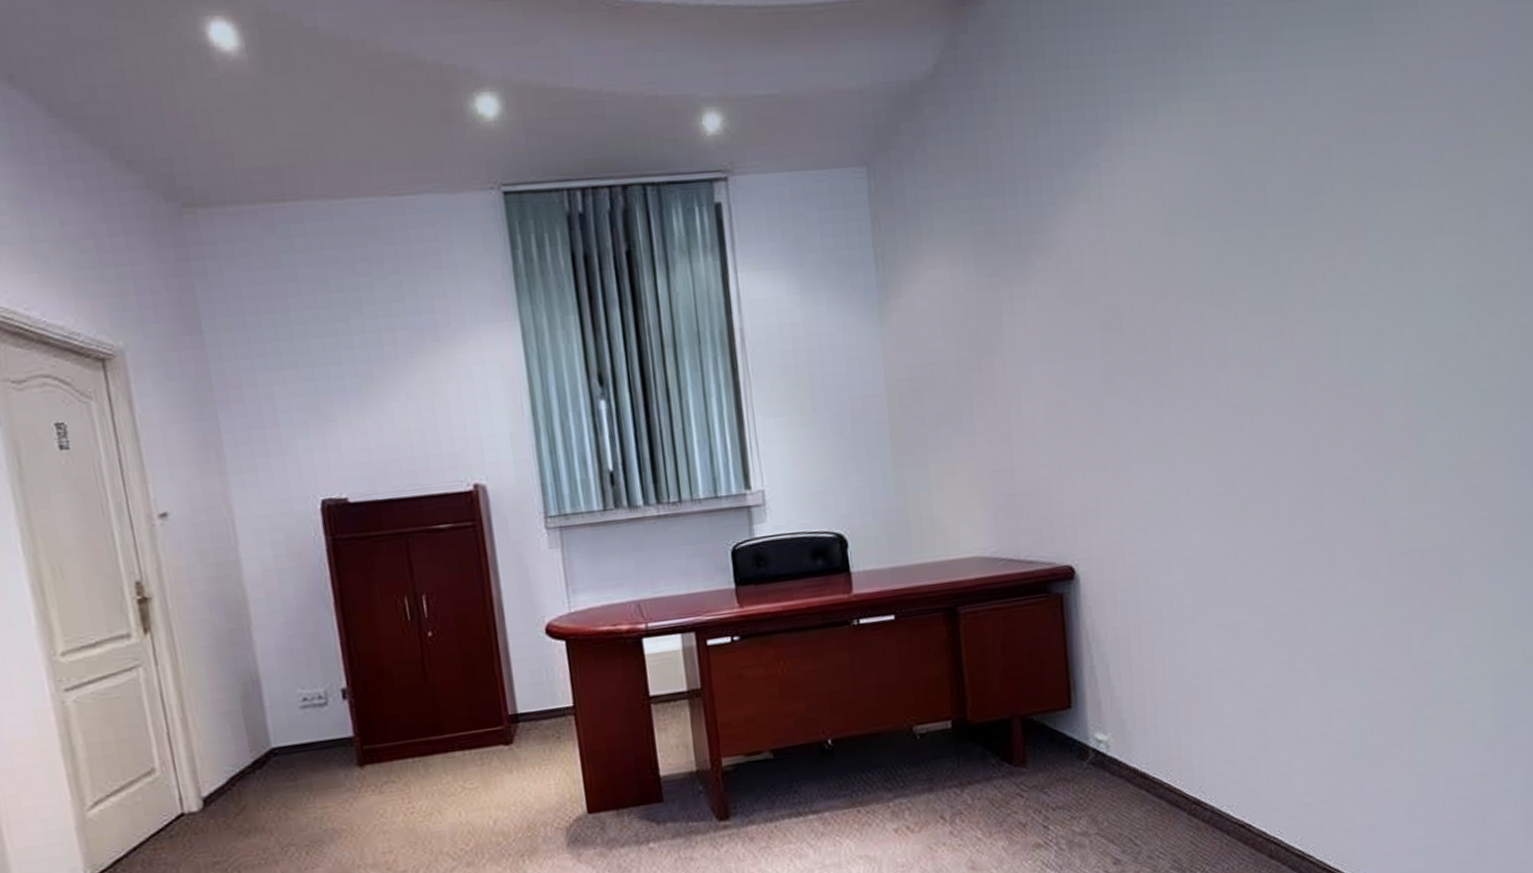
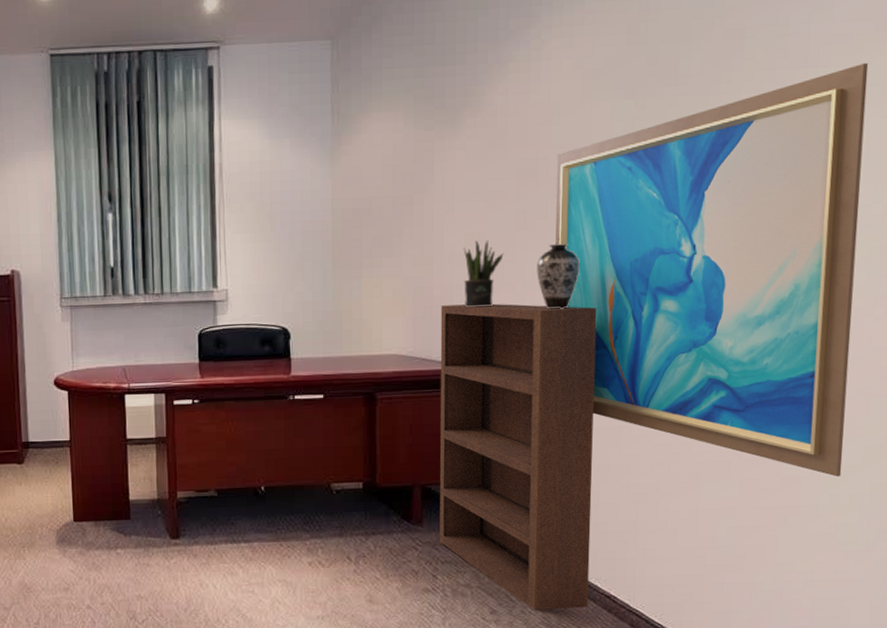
bookcase: none [1025,481,1222,853] -> present [440,303,597,610]
potted plant: none [1045,408,1092,492] -> present [463,240,504,308]
decorative vase: none [1130,407,1180,488] -> present [537,244,581,309]
wall art: none [1142,182,1473,657] -> present [555,62,869,477]

